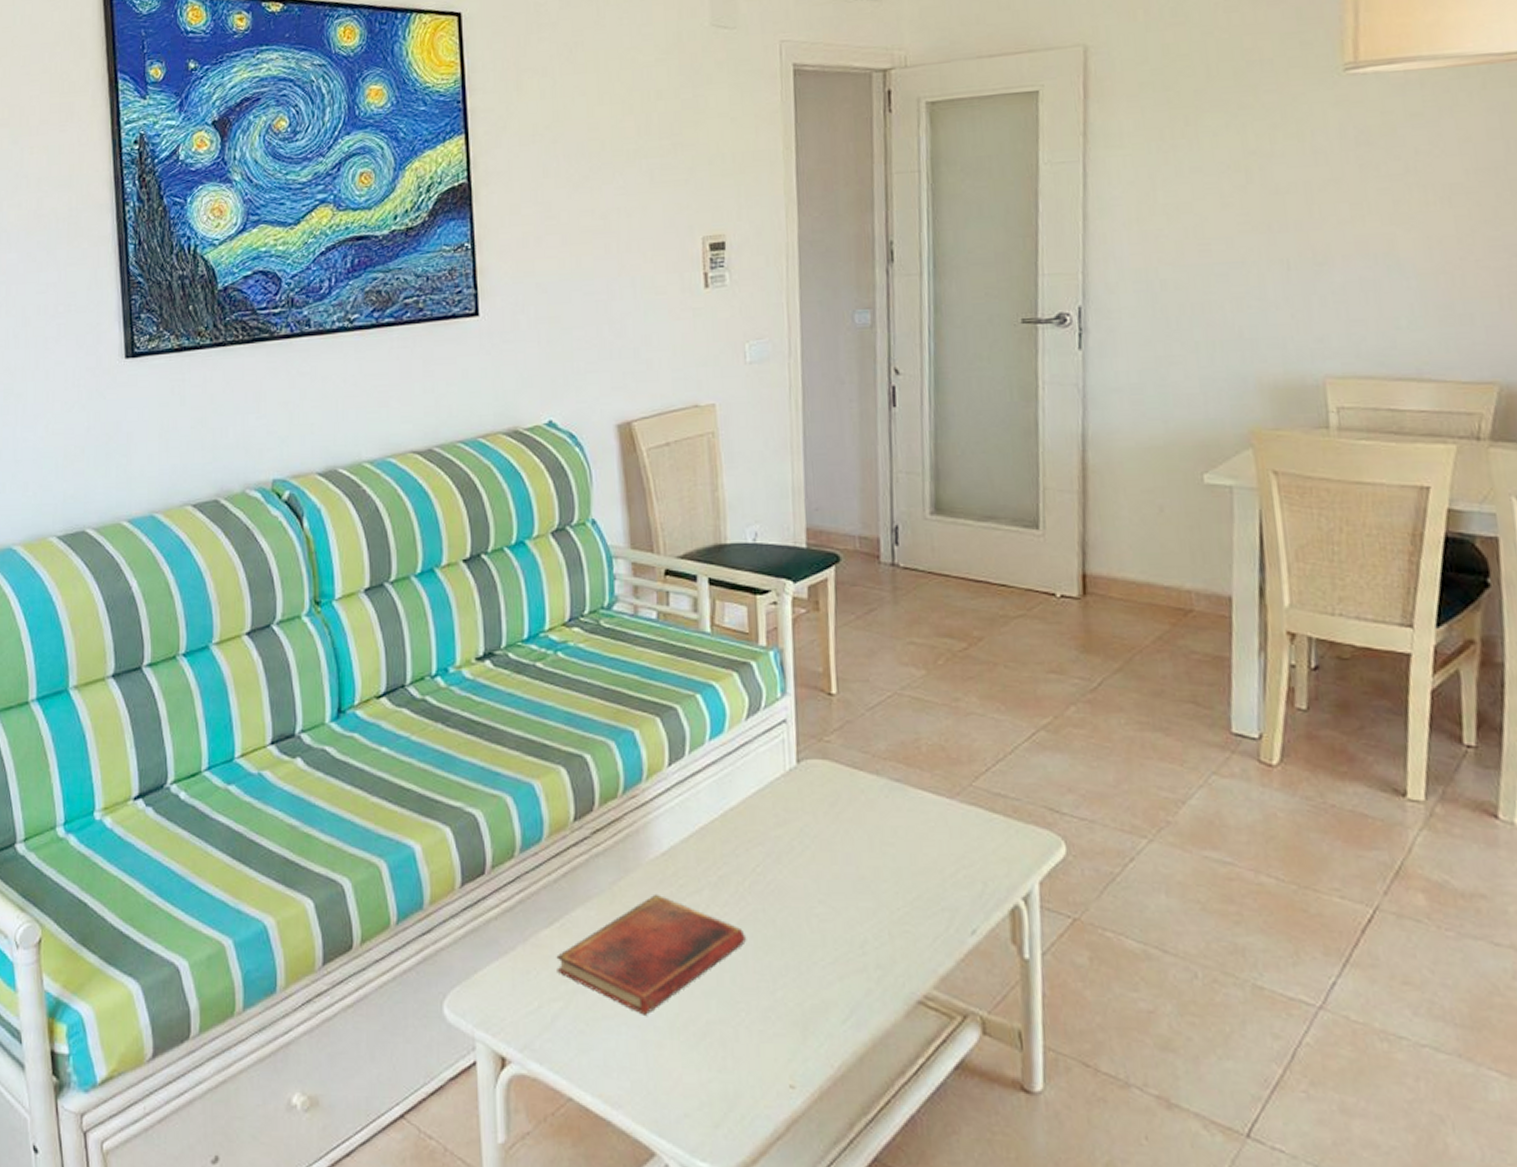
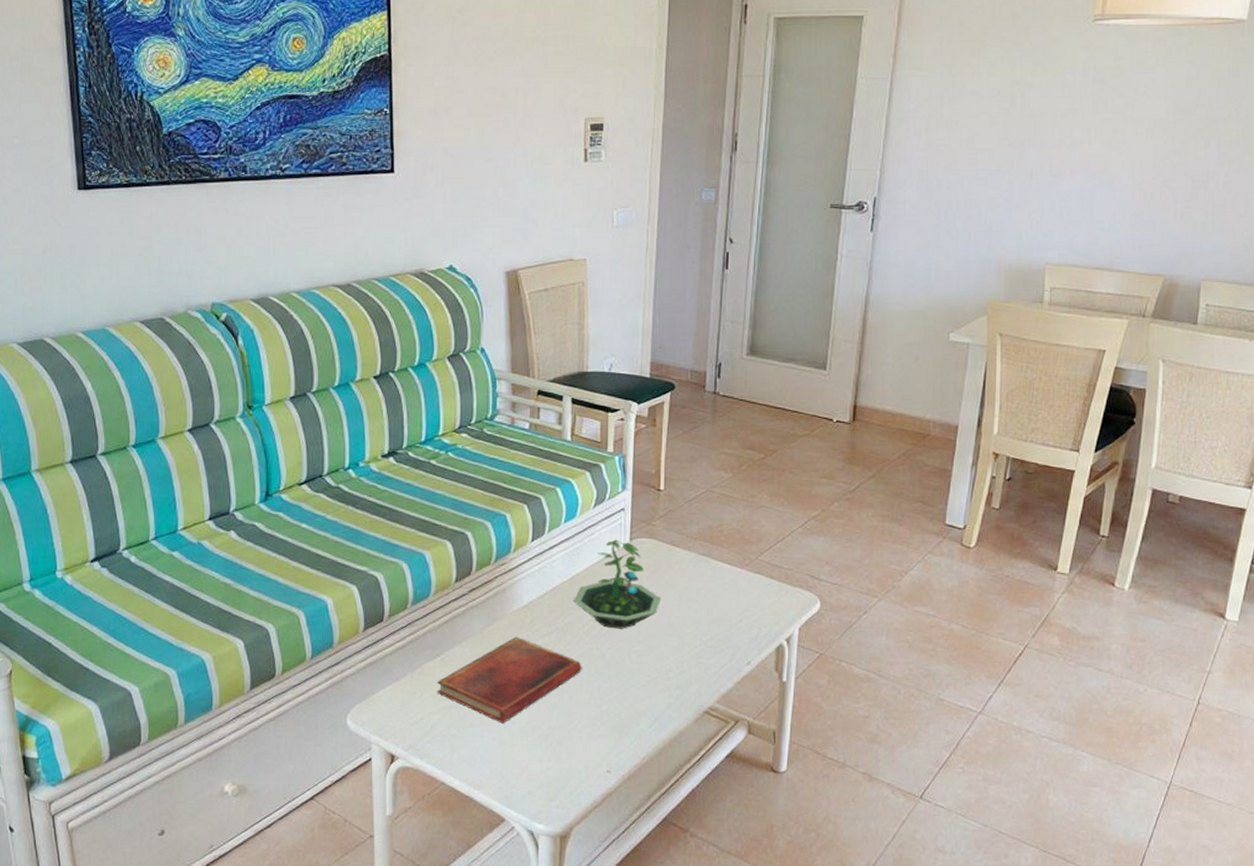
terrarium: none [727,761,844,884] -> present [573,539,661,629]

